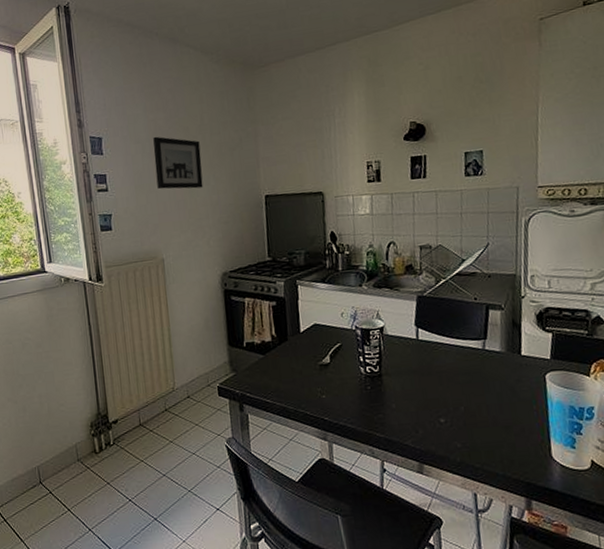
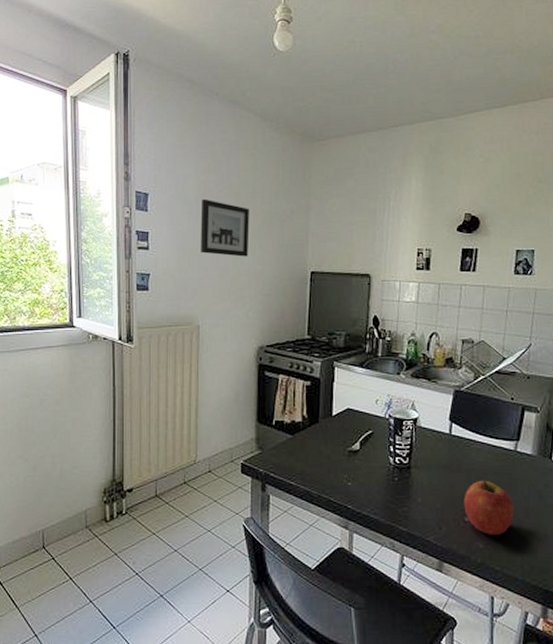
apple: none [437,380,489,434] -> present [463,480,514,535]

